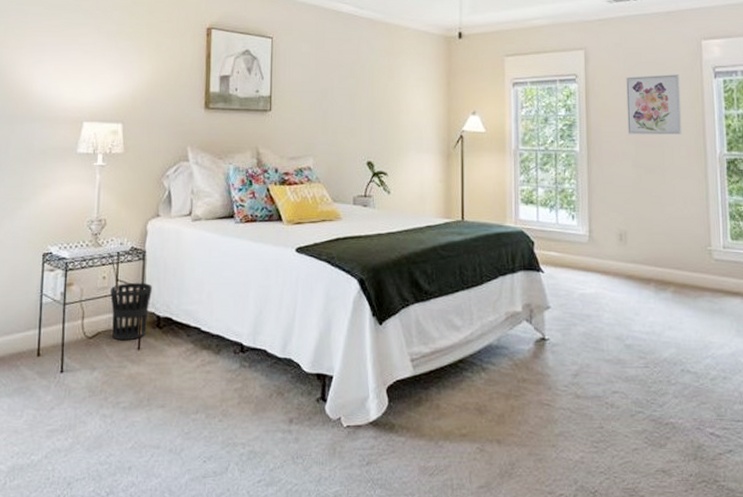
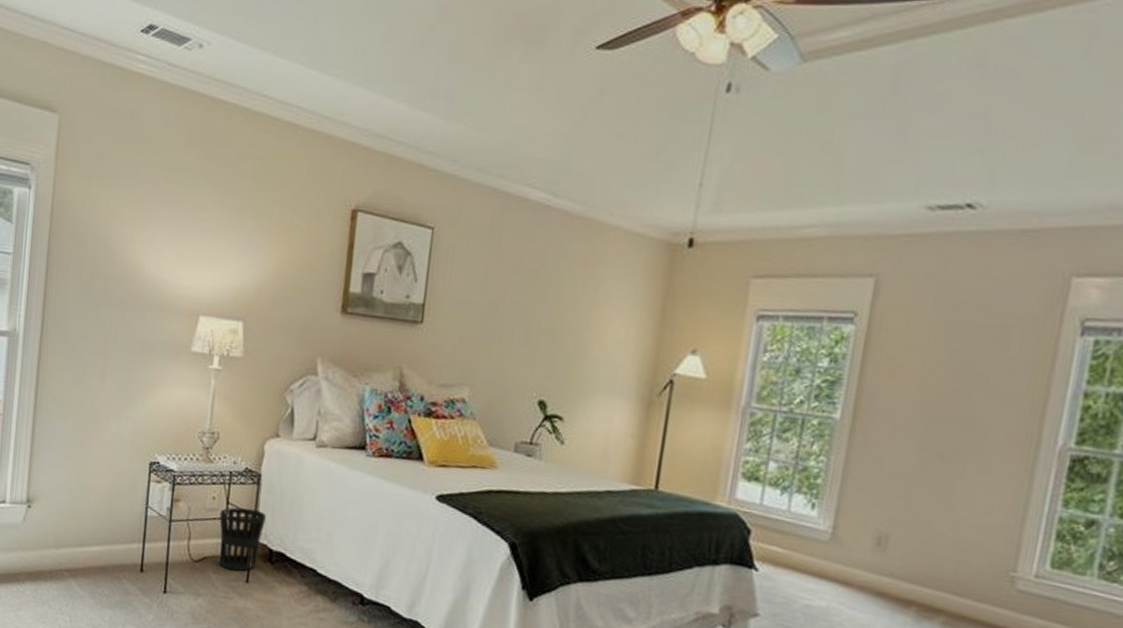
wall art: present [626,73,682,135] -> none [919,321,1022,413]

